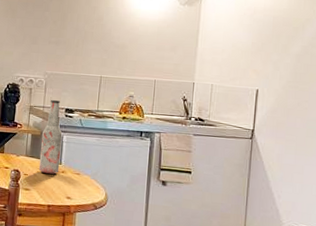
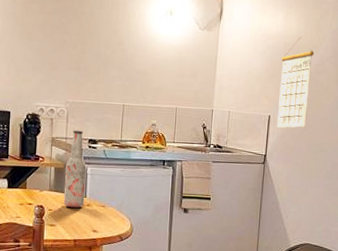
calendar: none [266,10,309,103] -> present [277,36,314,128]

